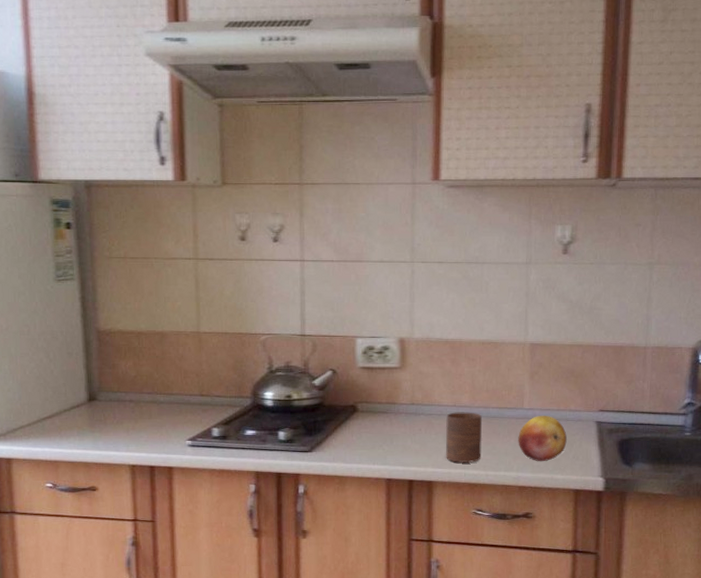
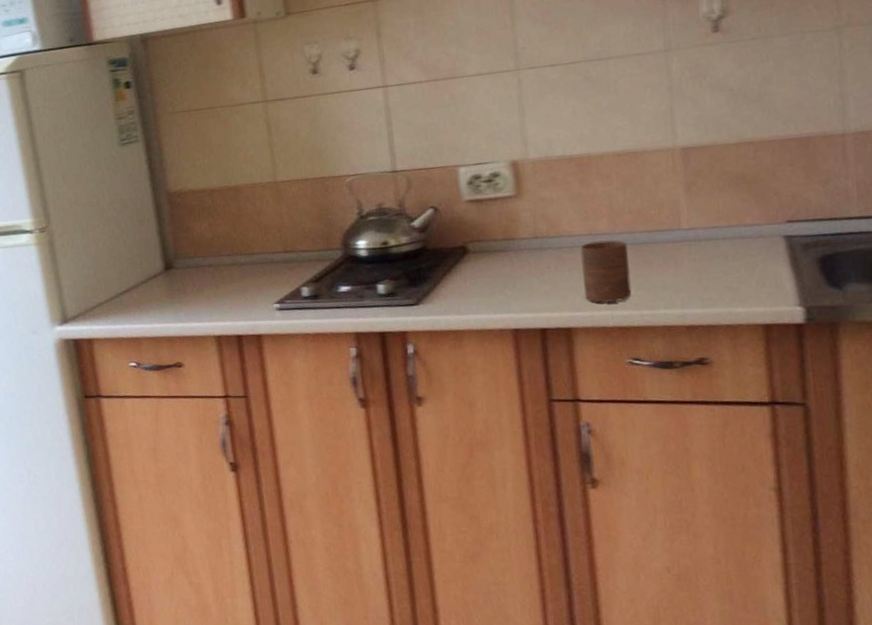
fruit: present [518,415,567,462] -> none [678,234,746,293]

